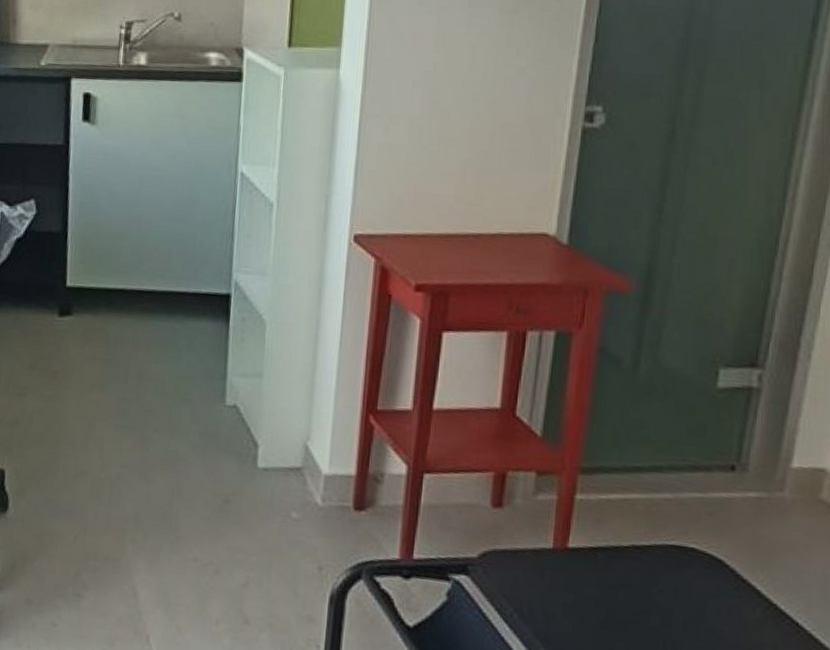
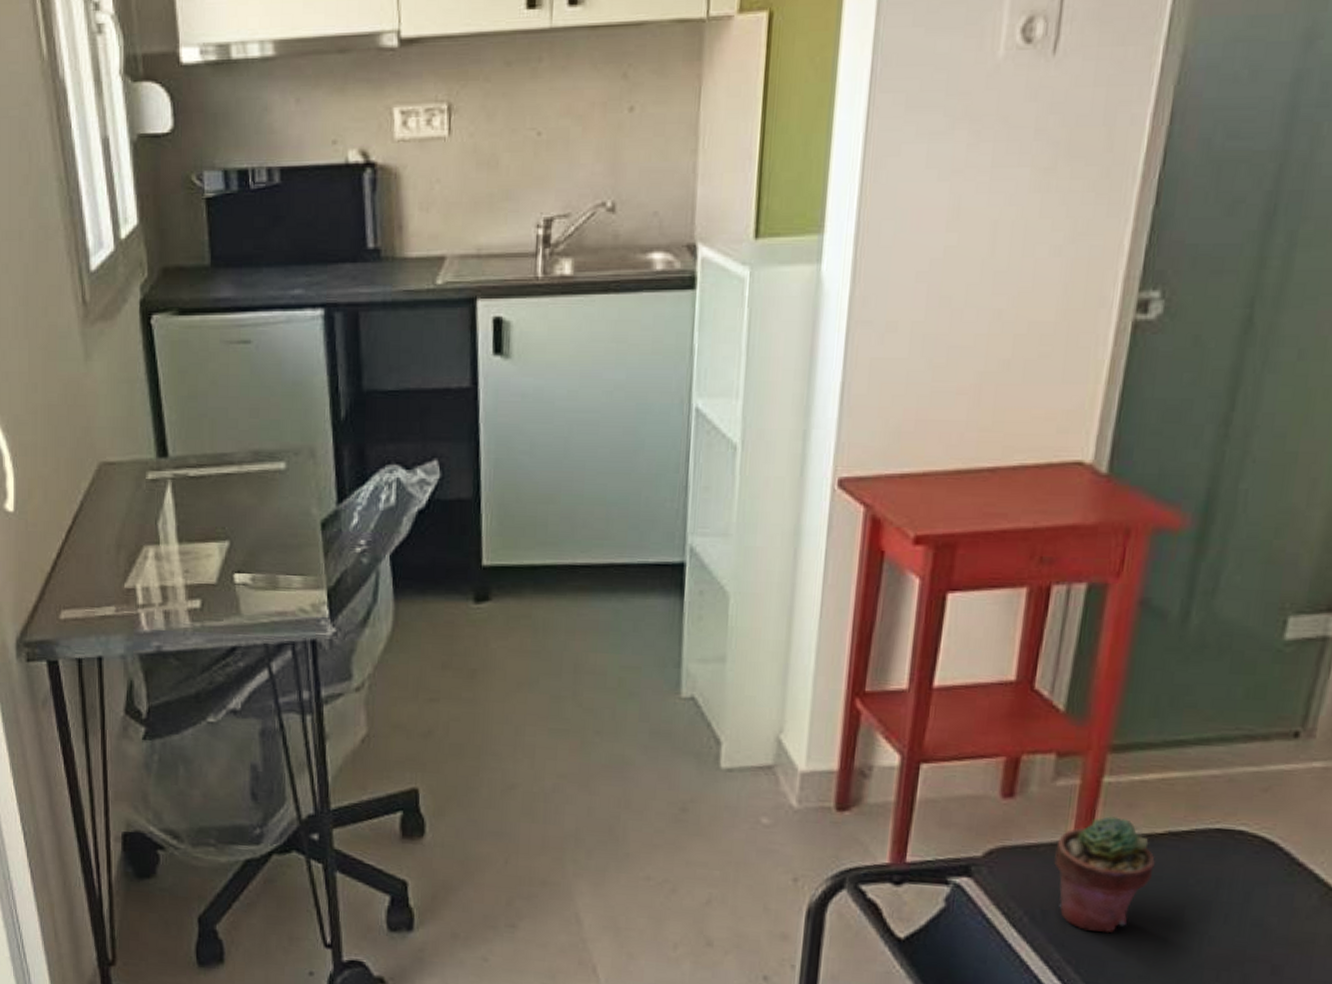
potted succulent: none [538,529,623,633] -> present [1054,816,1156,934]

